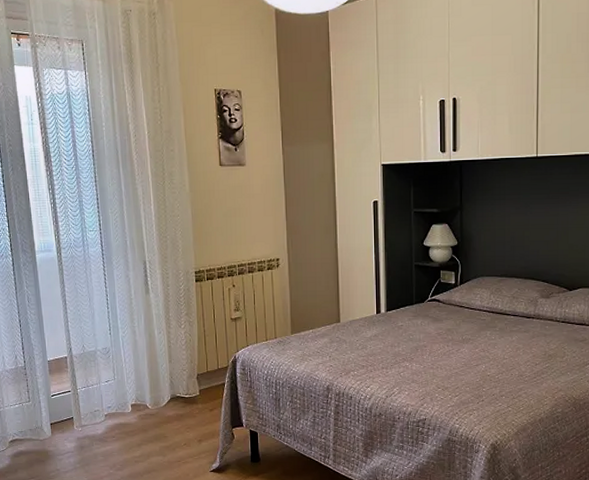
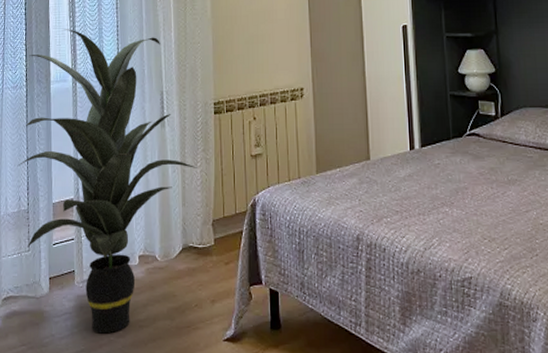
indoor plant: none [11,201,182,468] -> present [18,29,197,334]

